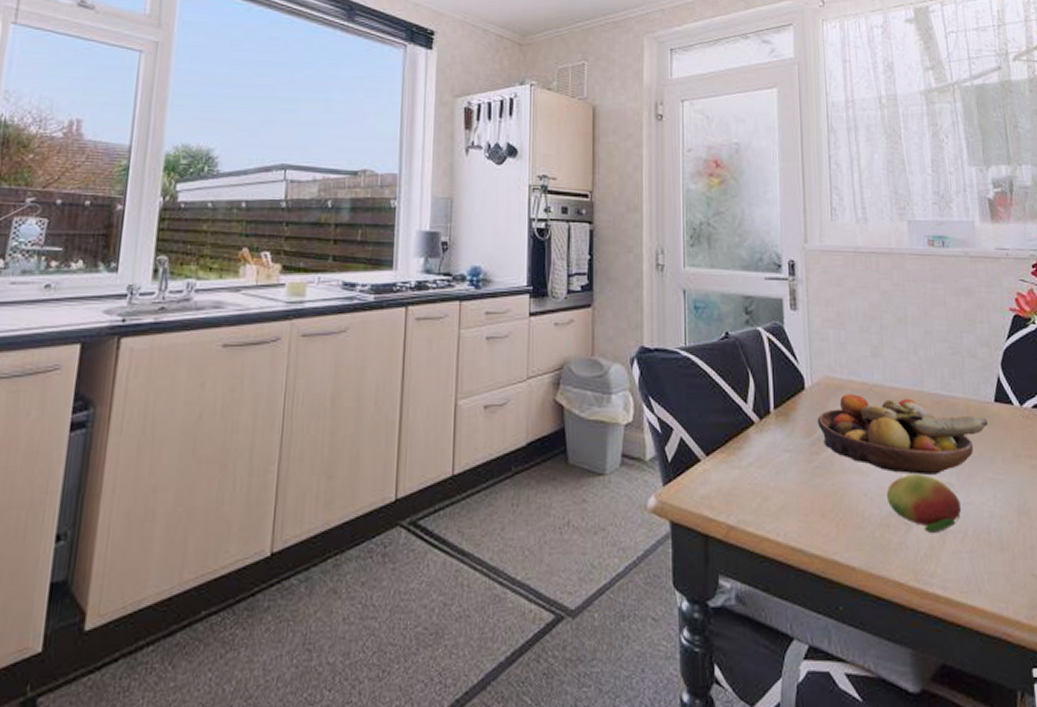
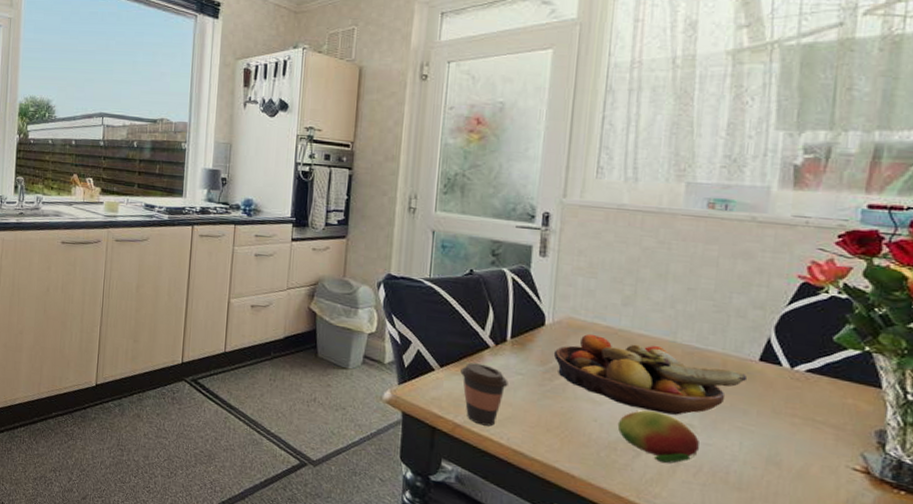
coffee cup: none [728,445,777,522] -> present [460,363,508,426]

